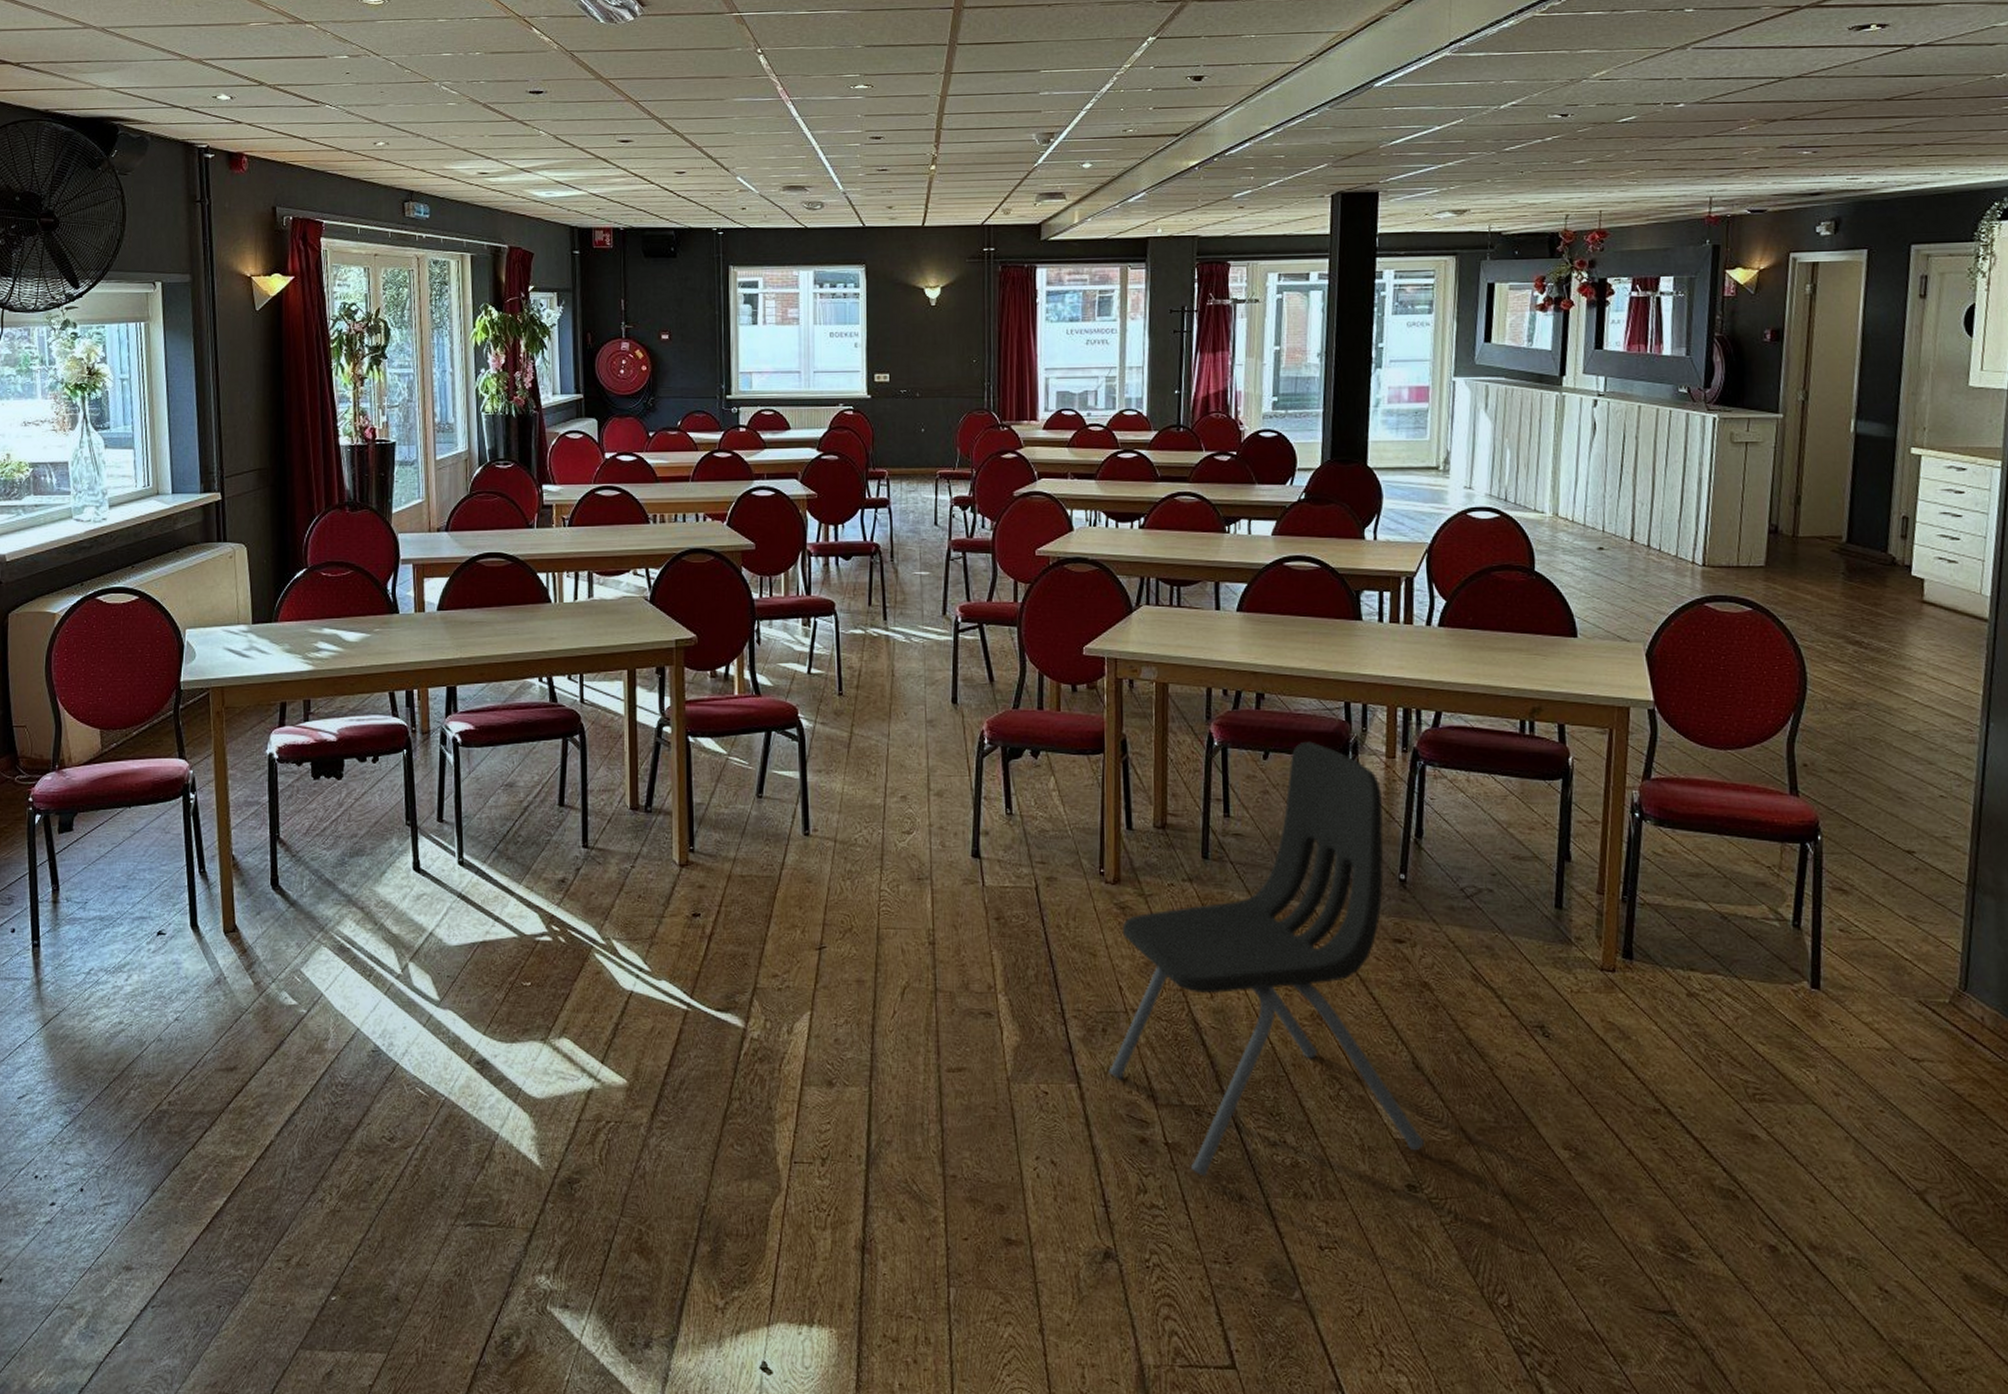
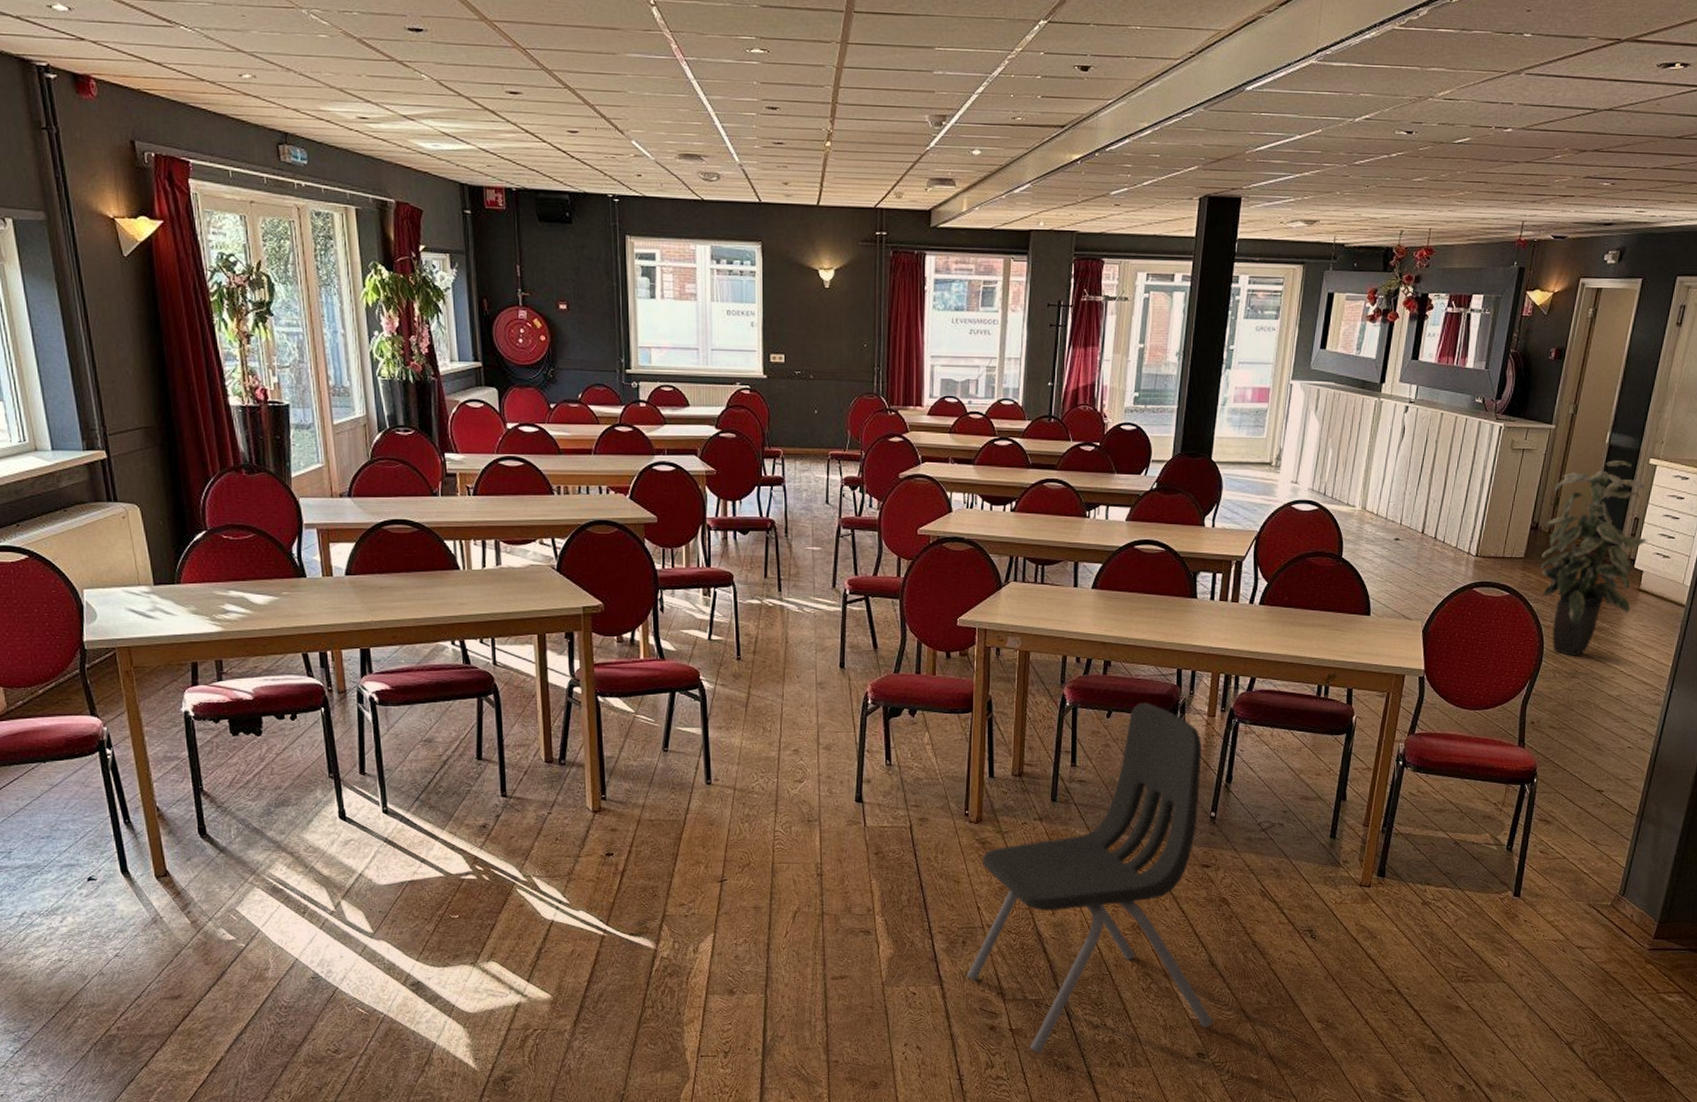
indoor plant: none [1787,451,1925,684] -> present [1540,460,1648,657]

